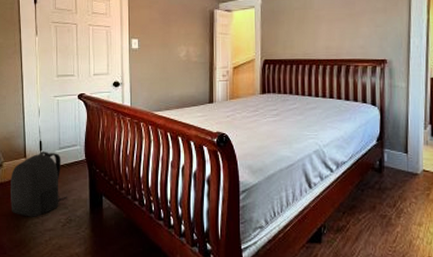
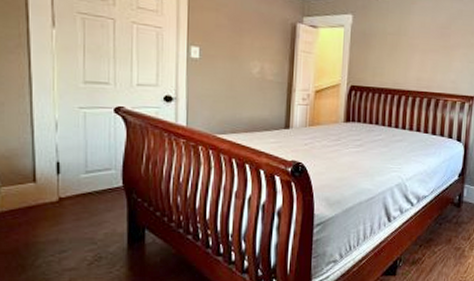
backpack: present [11,151,67,217] -> none [12,174,96,255]

